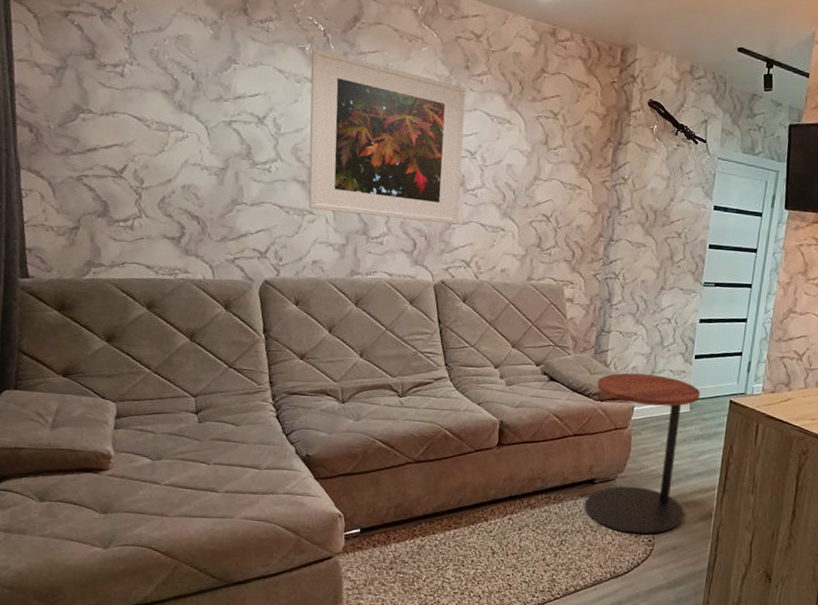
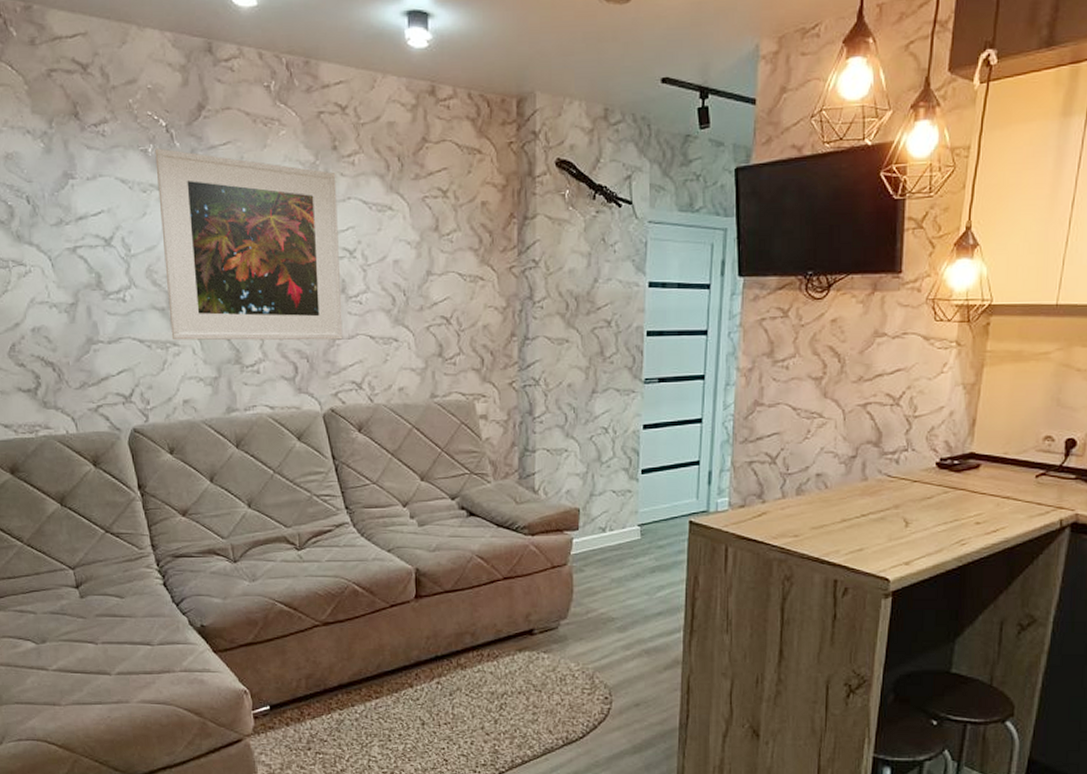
side table: present [584,373,701,534] -> none [524,498,653,691]

